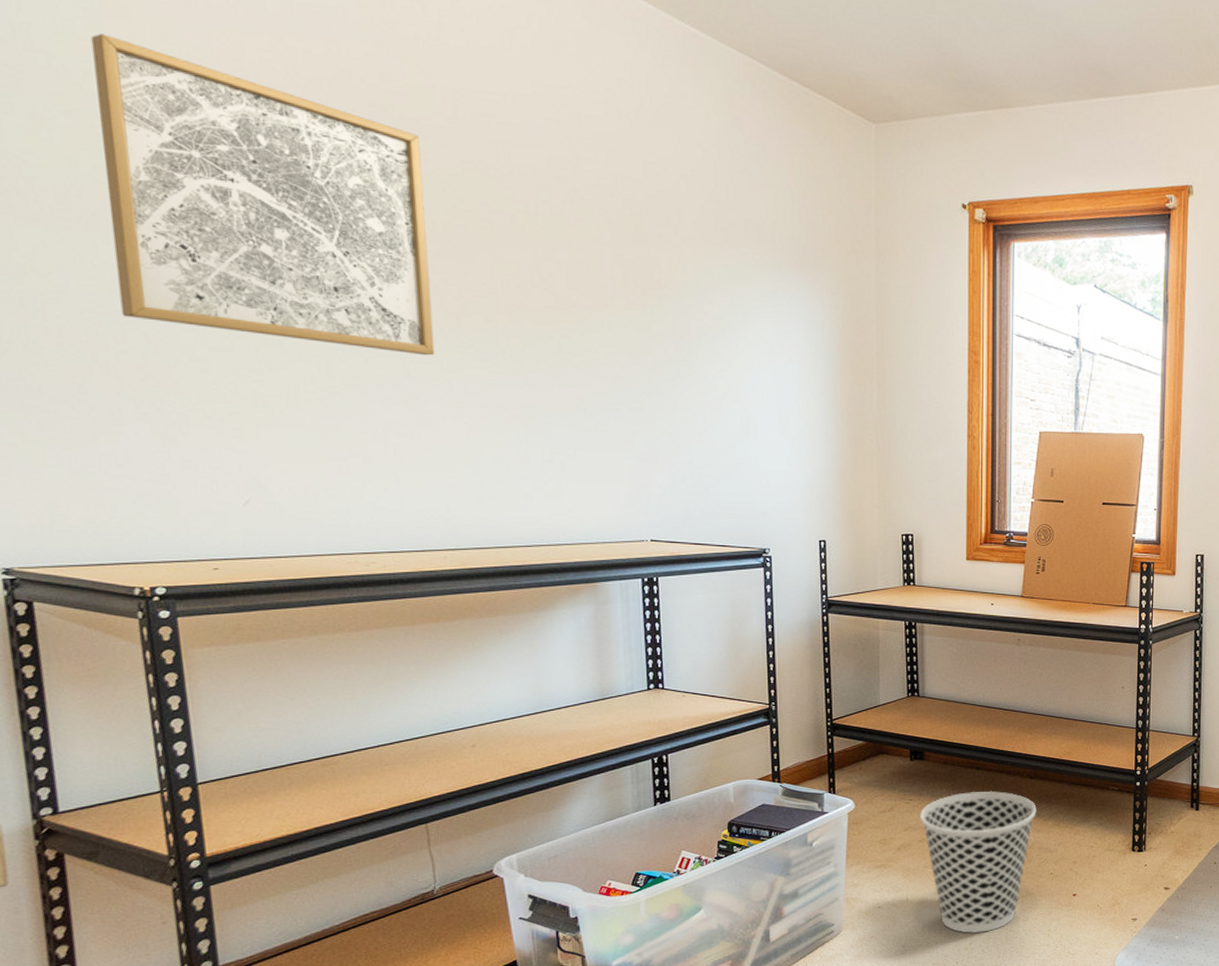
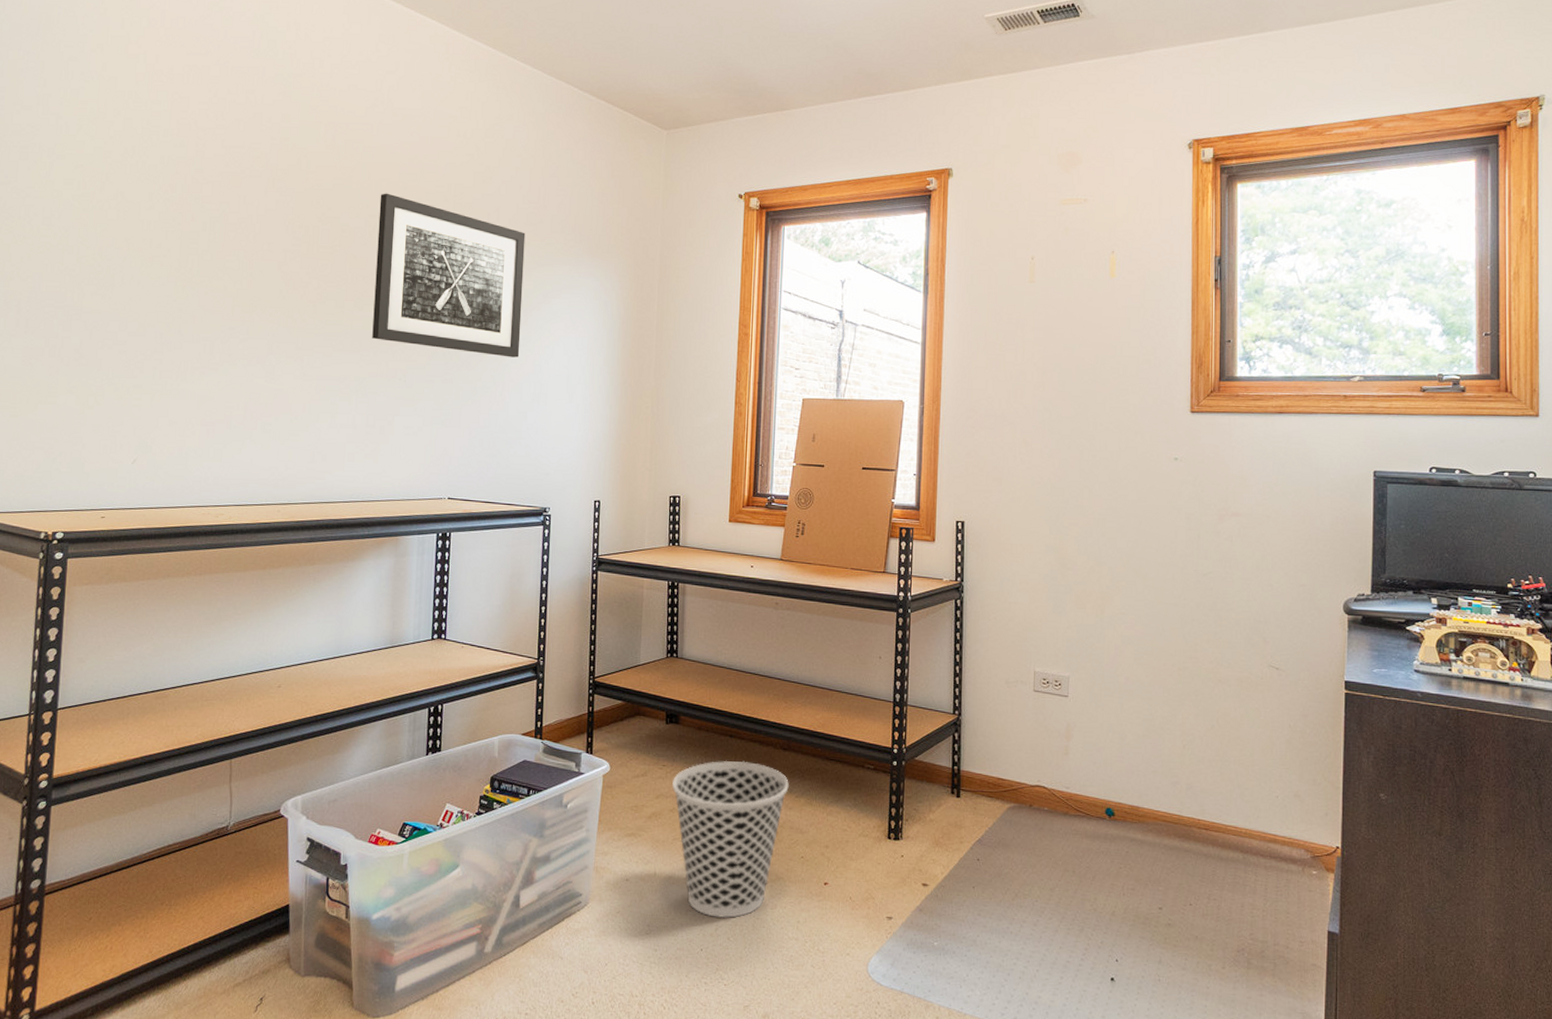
wall art: present [91,33,435,356] -> none [72,98,304,337]
wall art: none [526,182,720,384] -> present [372,193,526,358]

